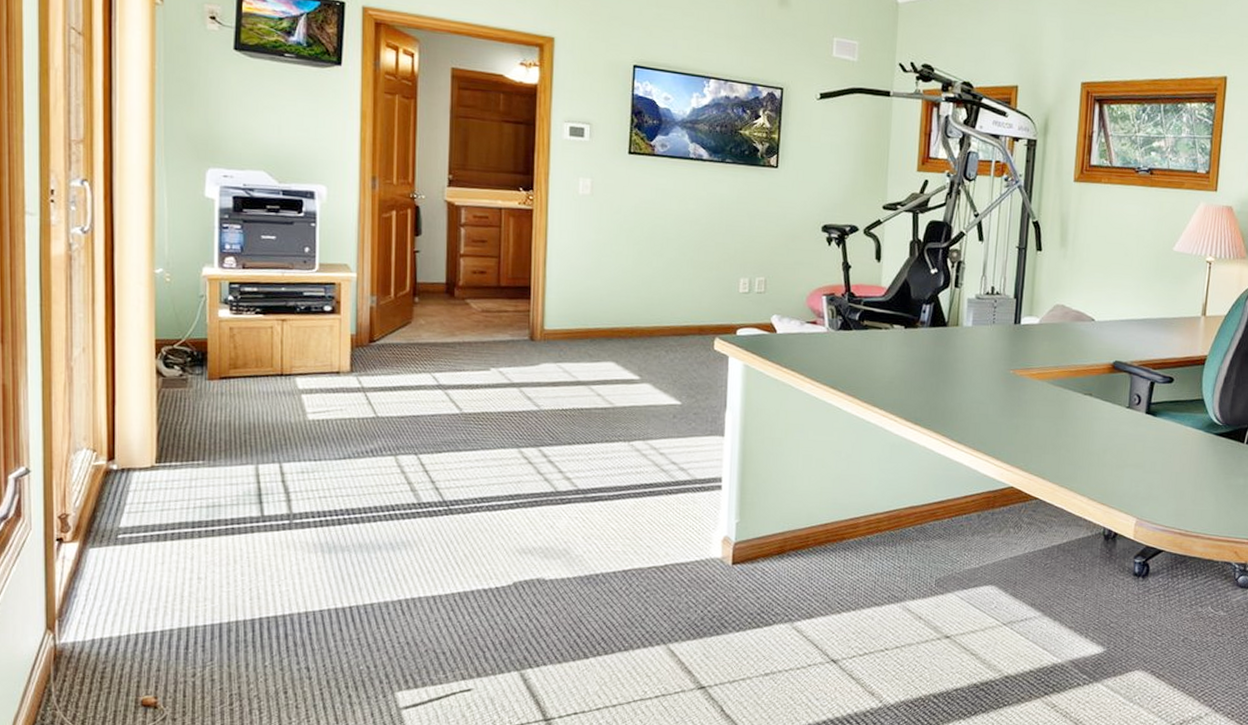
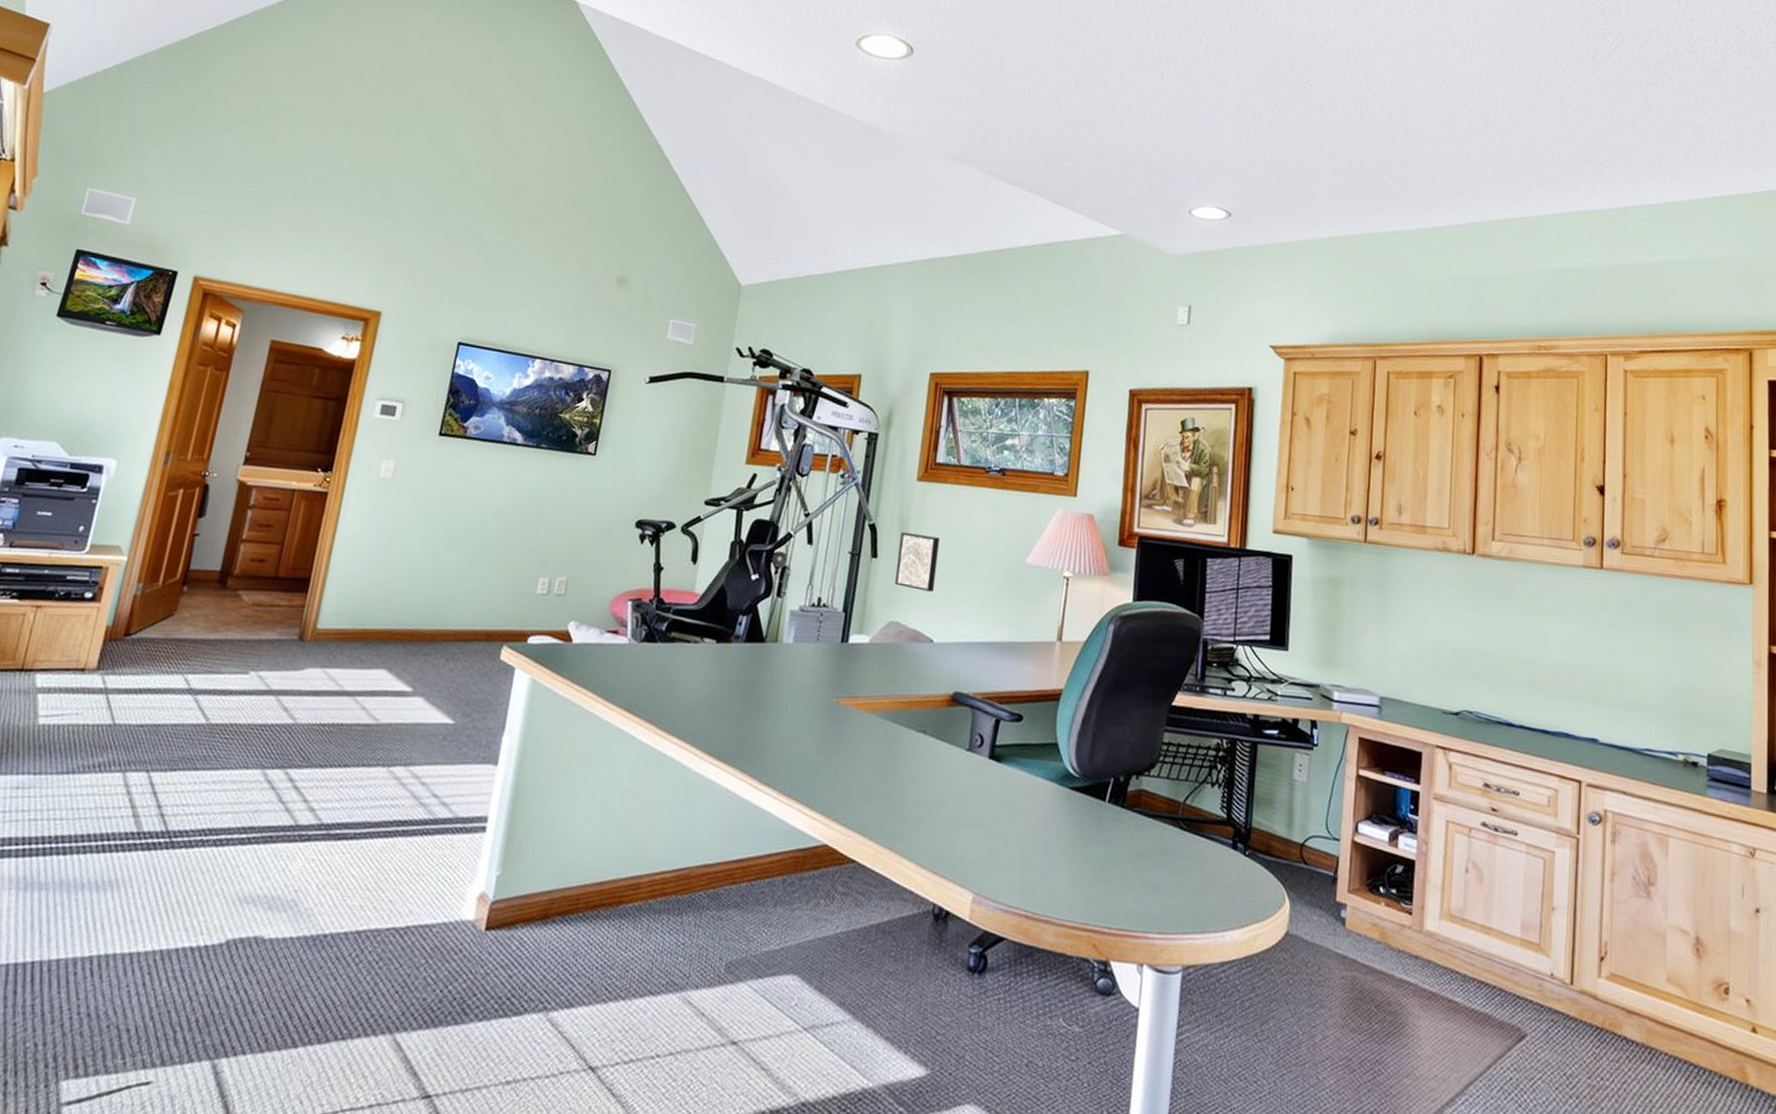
wall art: none [1059,227,1097,278] -> present [895,532,940,592]

